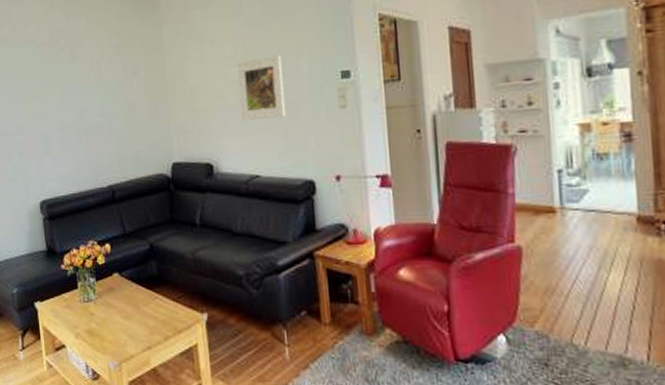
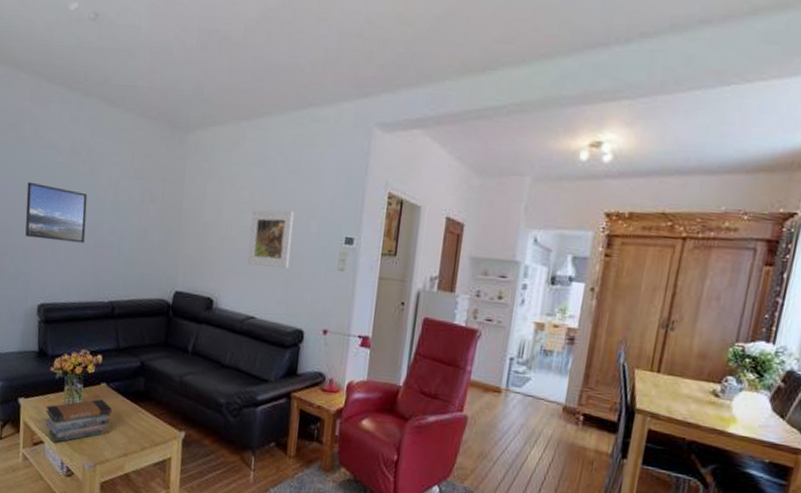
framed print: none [13,79,75,136] -> present [25,181,88,244]
book stack: none [63,291,130,345] -> present [45,399,112,443]

